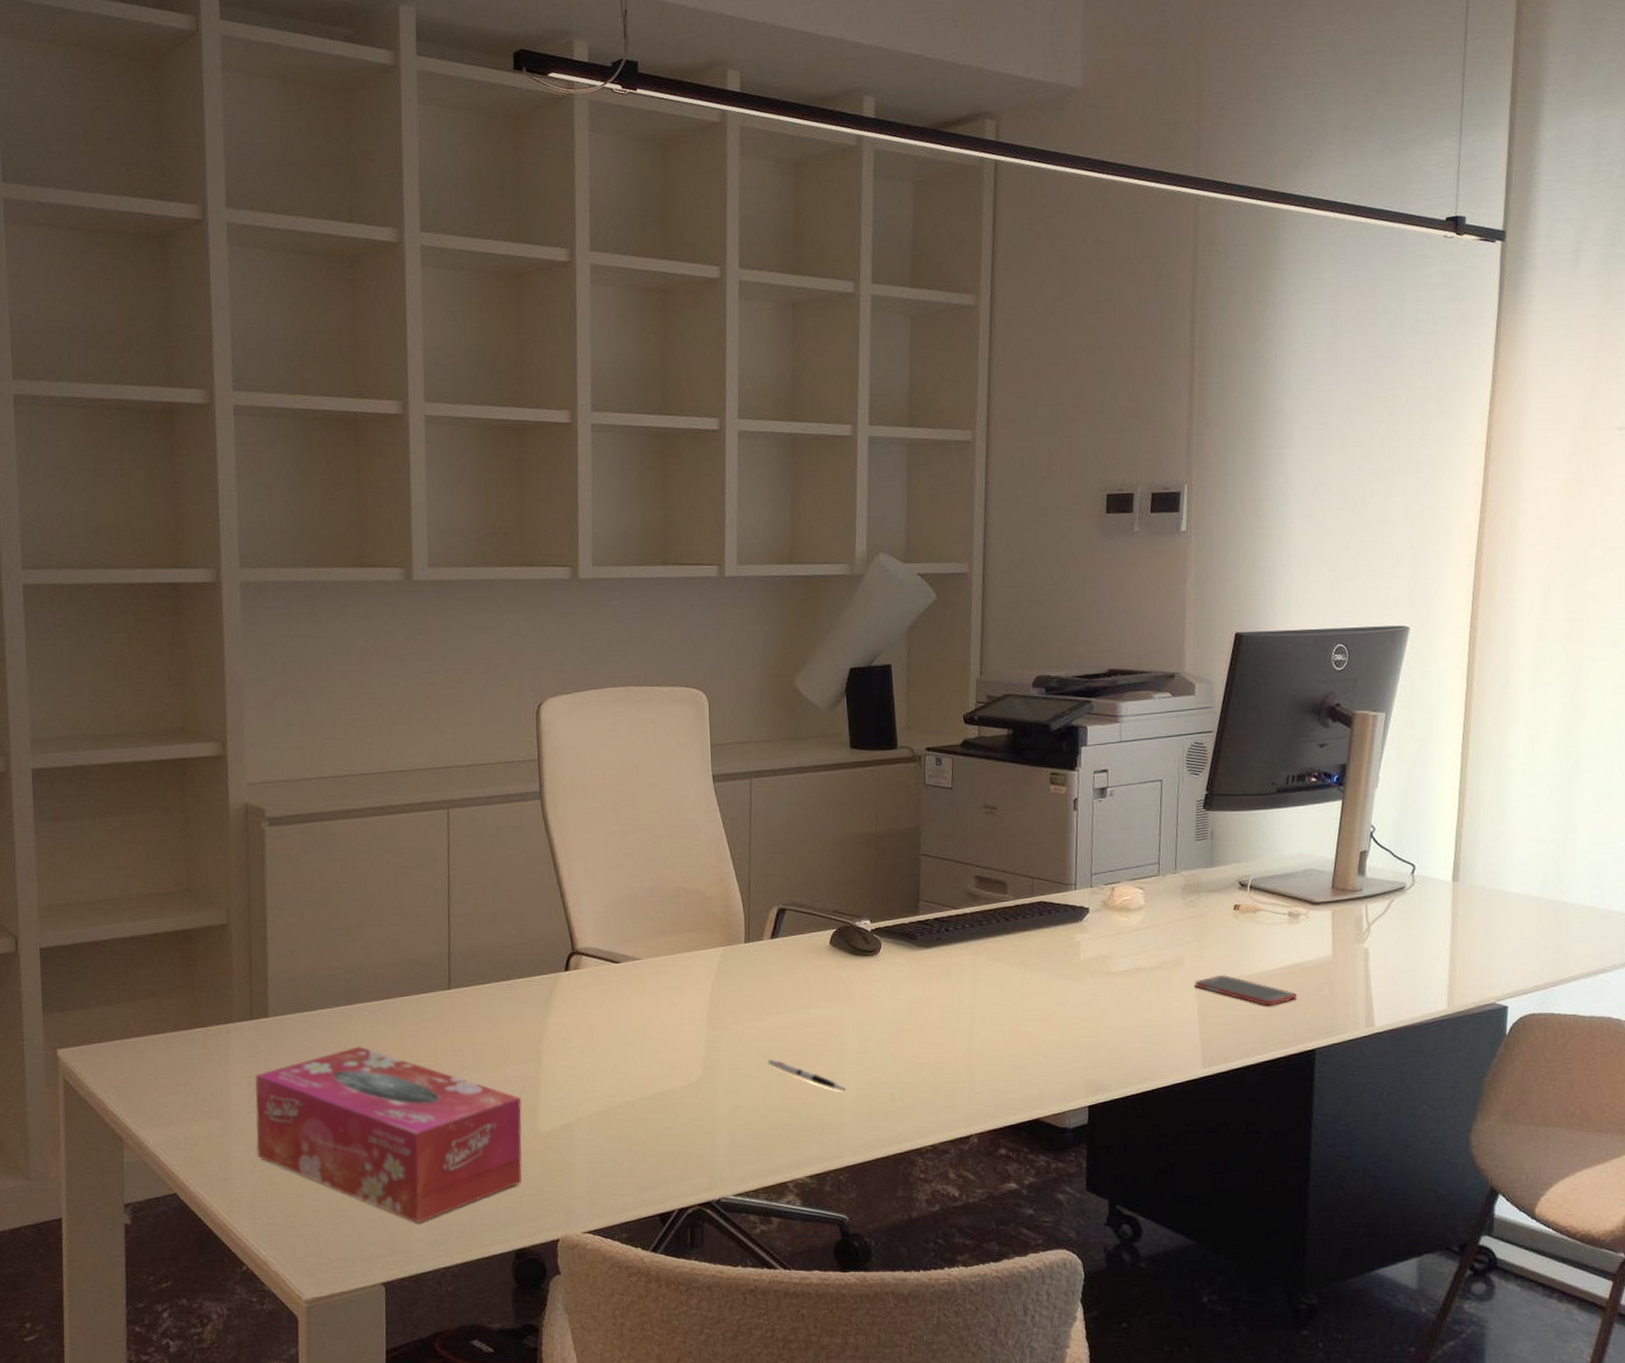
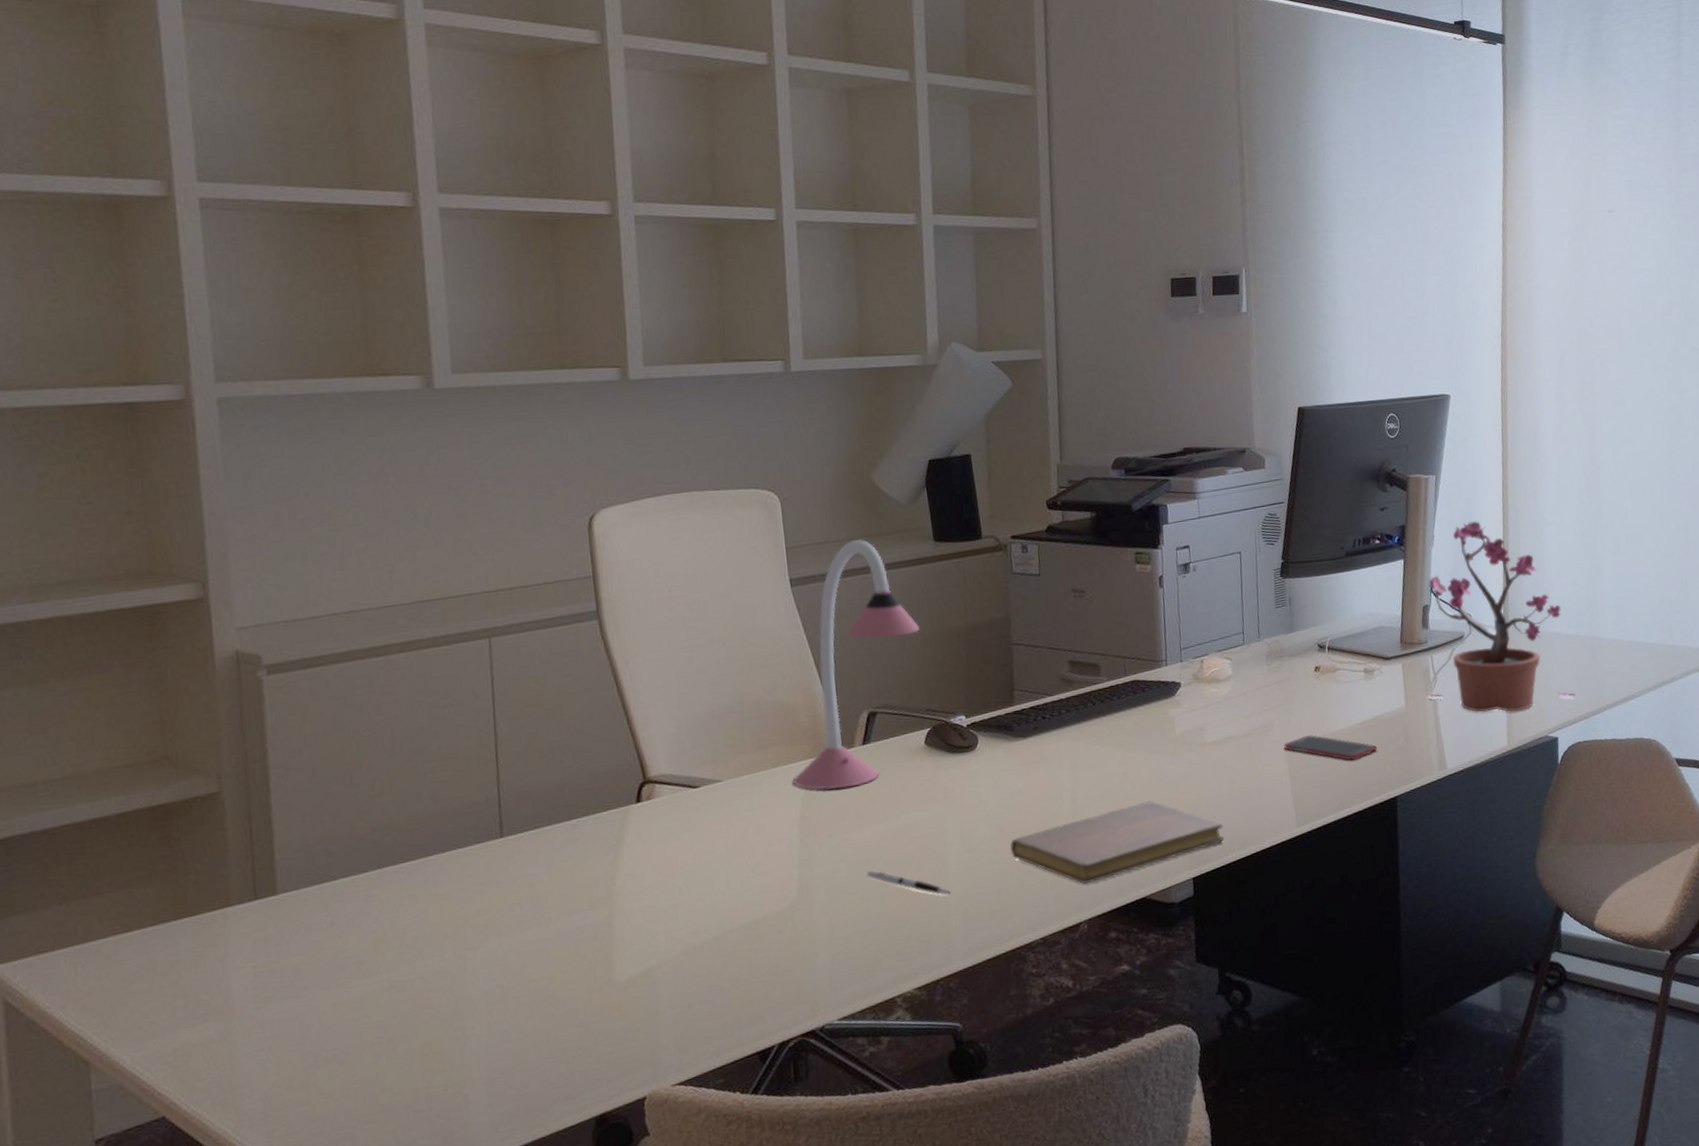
tissue box: present [255,1046,523,1223] -> none [263,914,599,1105]
desk lamp: none [704,741,831,978] -> present [792,539,919,790]
notebook: none [906,1024,1125,1097] -> present [1010,801,1225,884]
potted plant: none [1356,764,1533,974] -> present [1426,520,1576,713]

